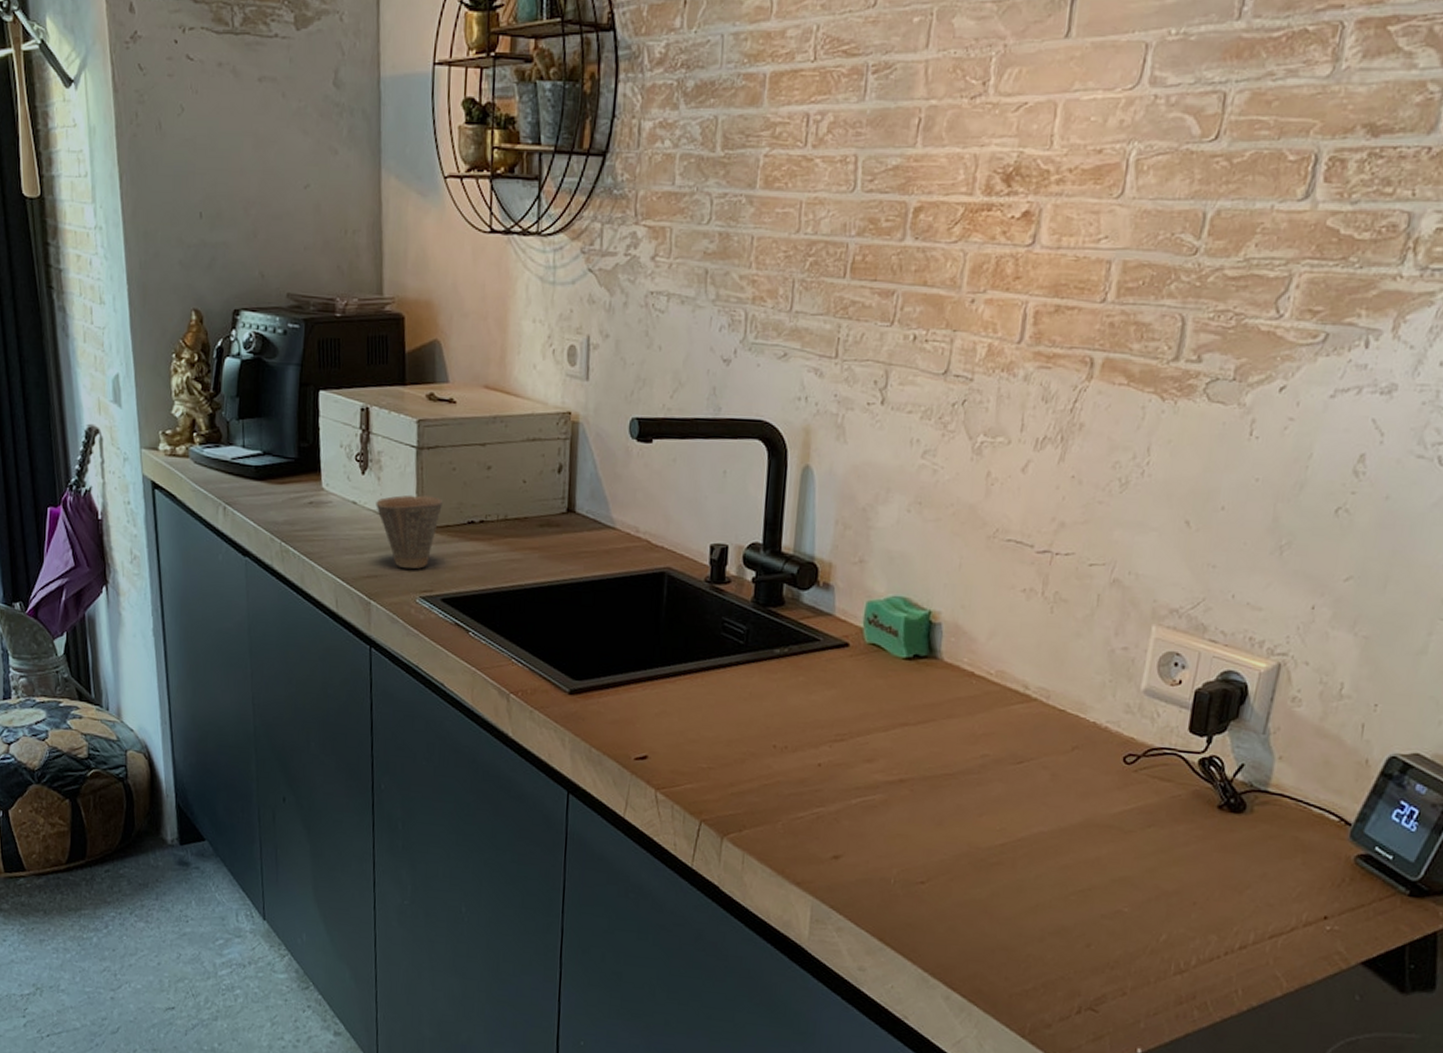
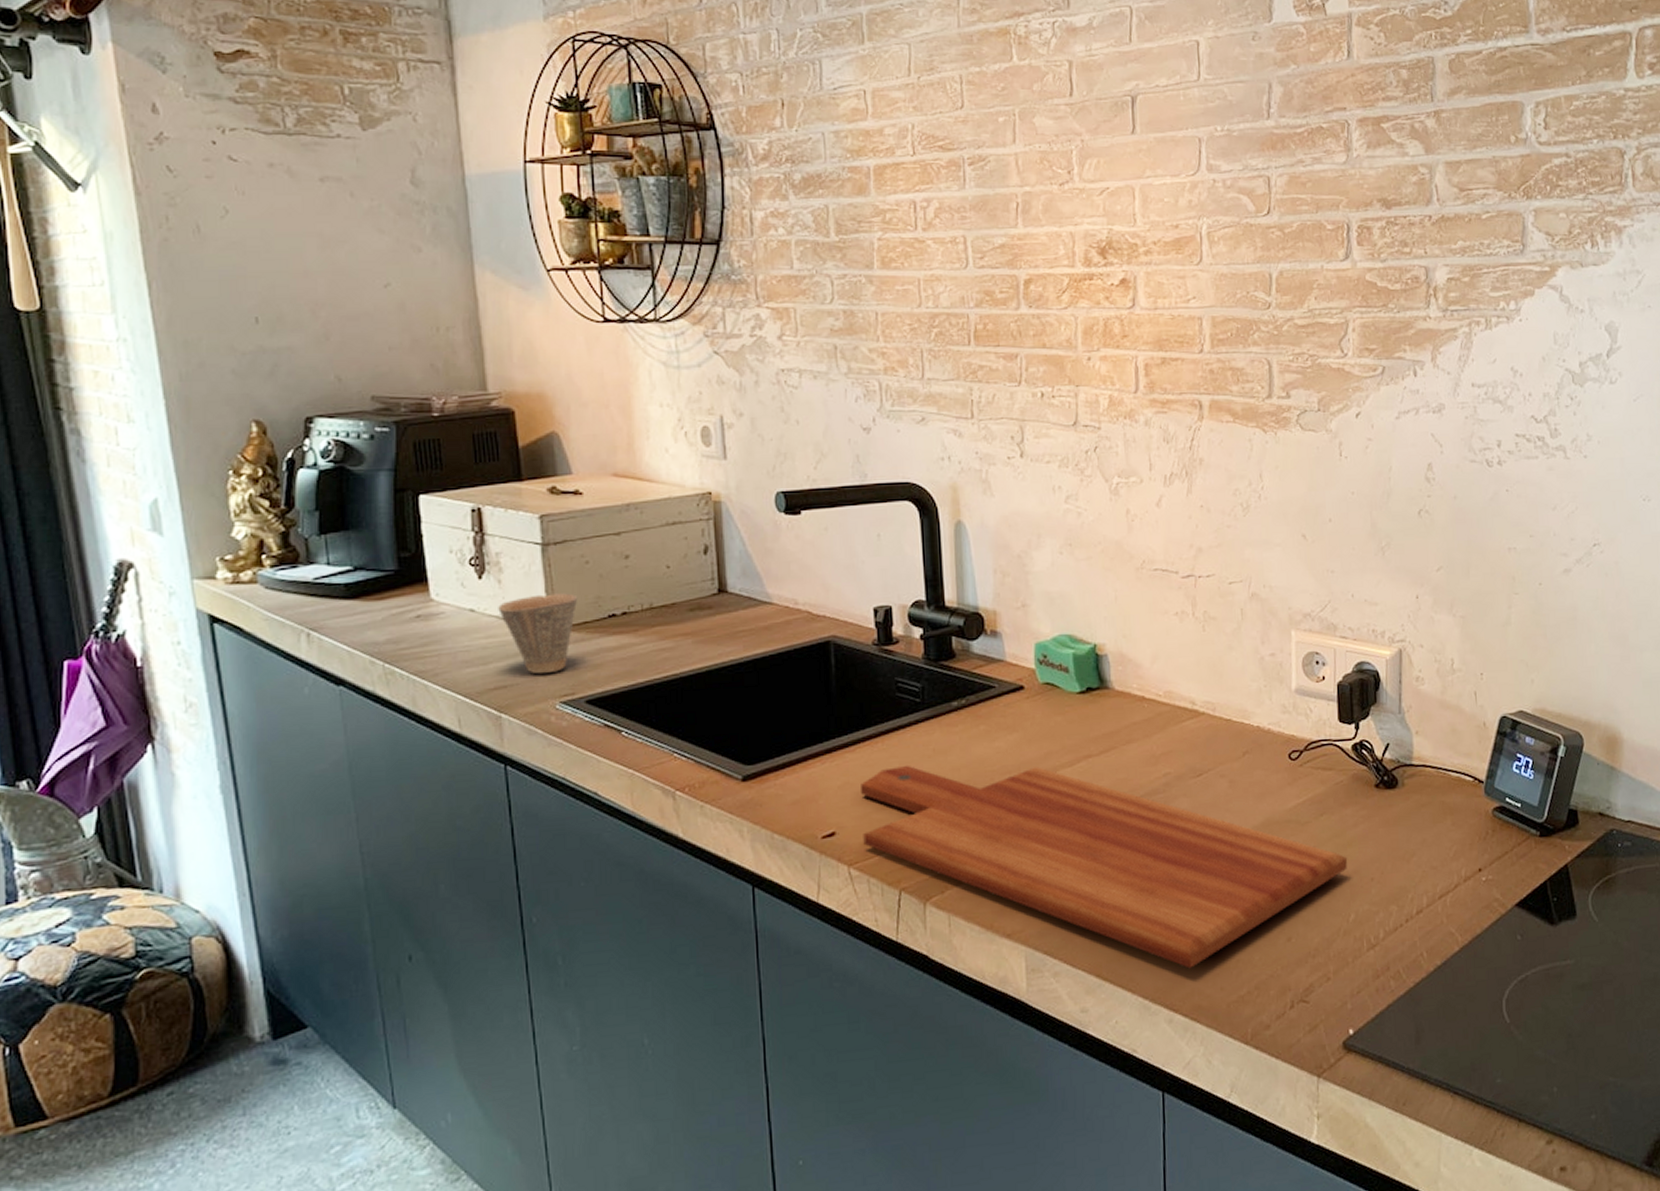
cutting board: none [672,703,1171,952] -> present [861,766,1348,969]

